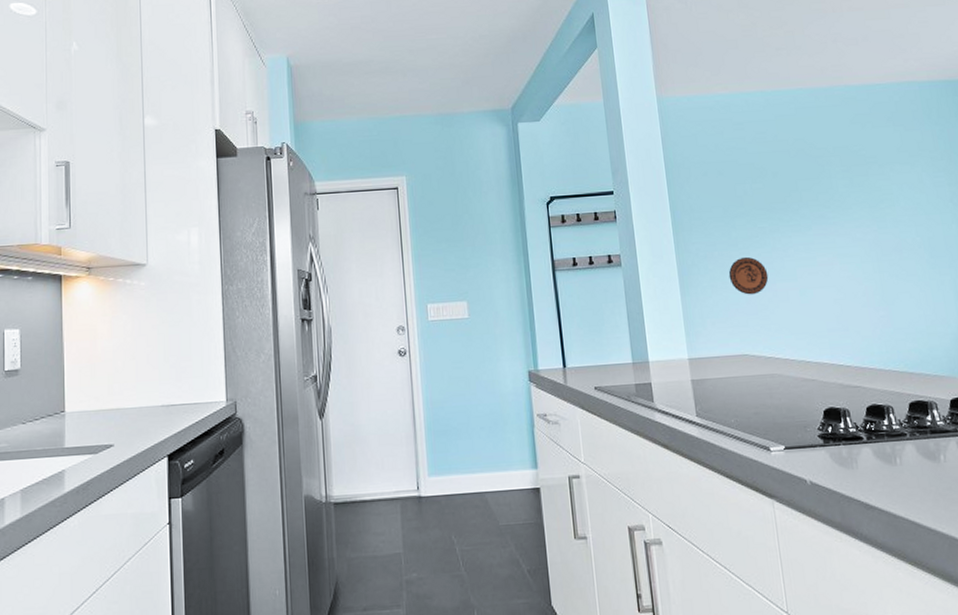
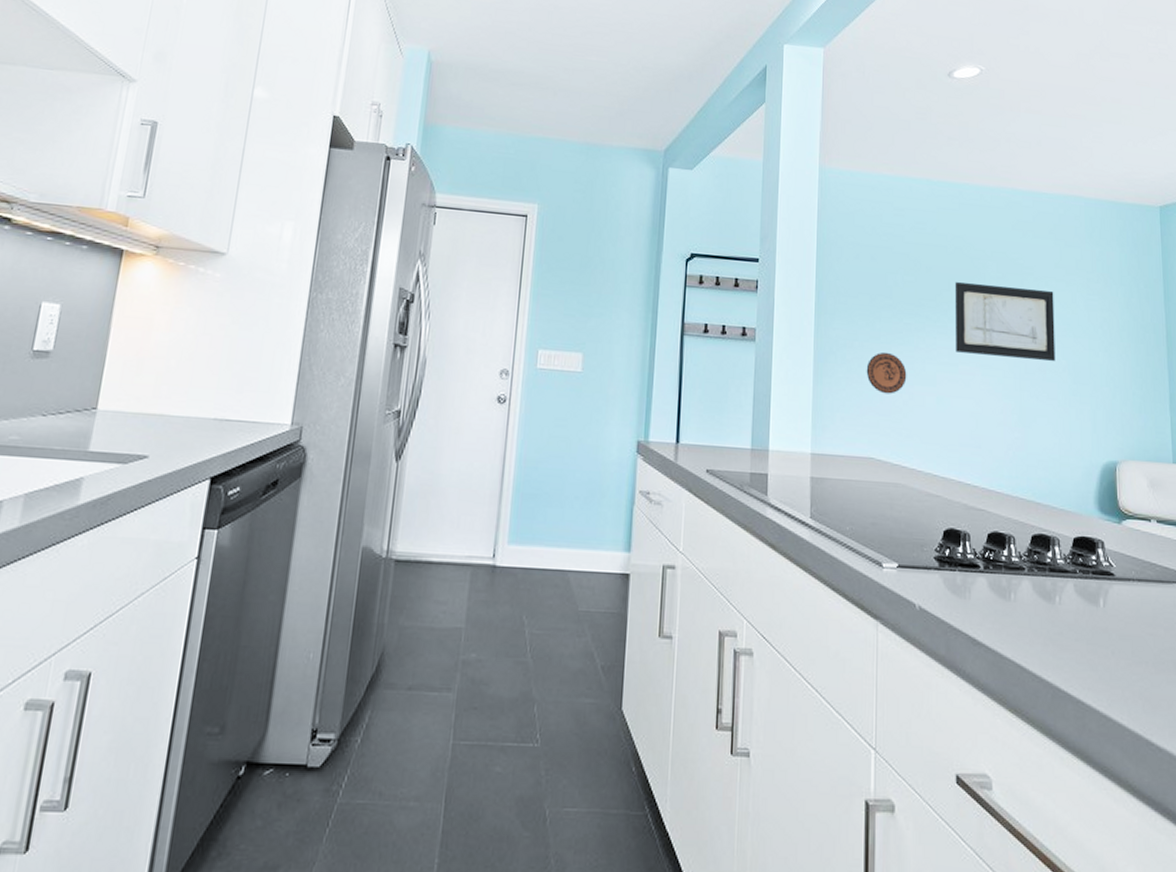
wall art: none [801,175,910,246] -> present [954,282,1056,362]

